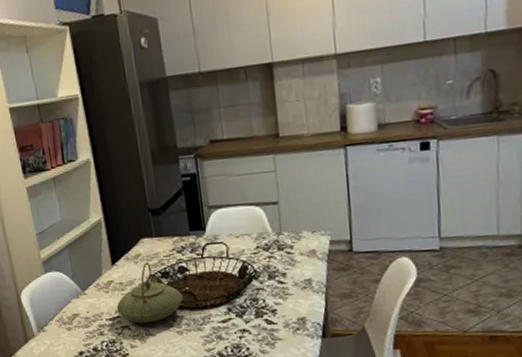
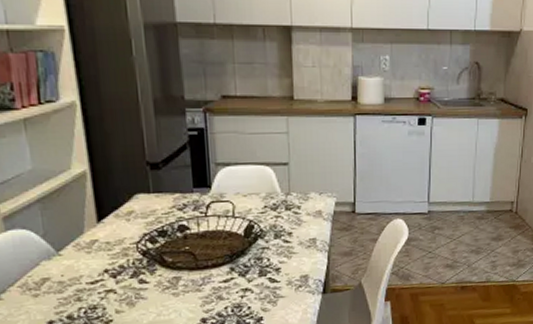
teapot: present [116,262,183,324] -> none [100,219,182,287]

